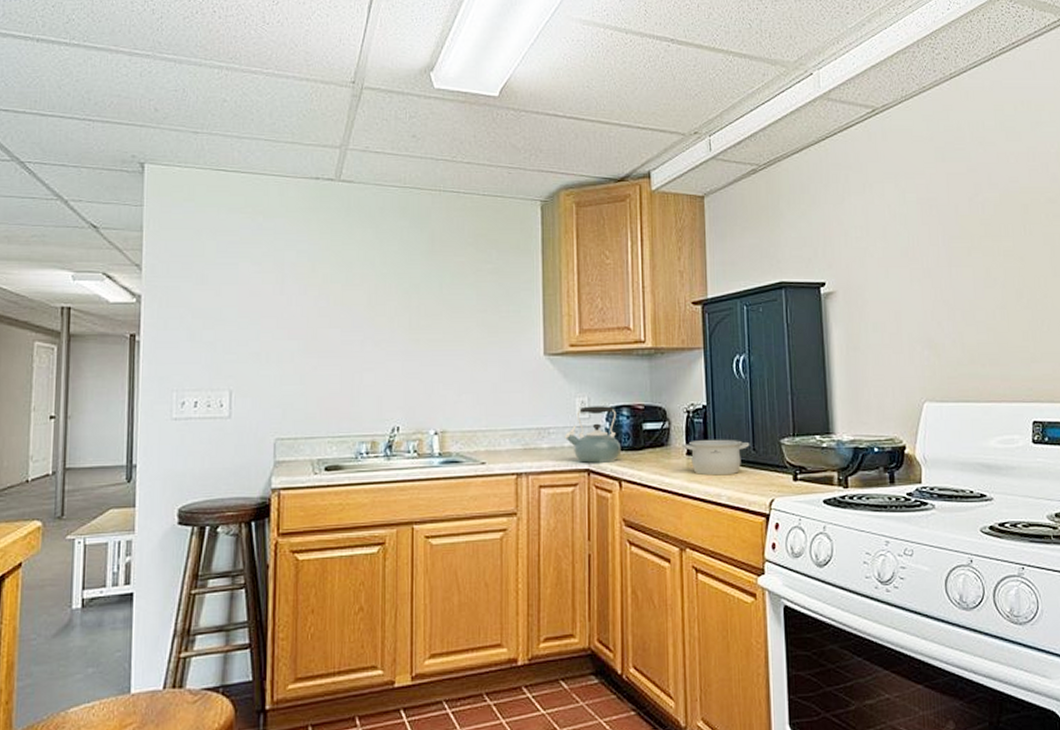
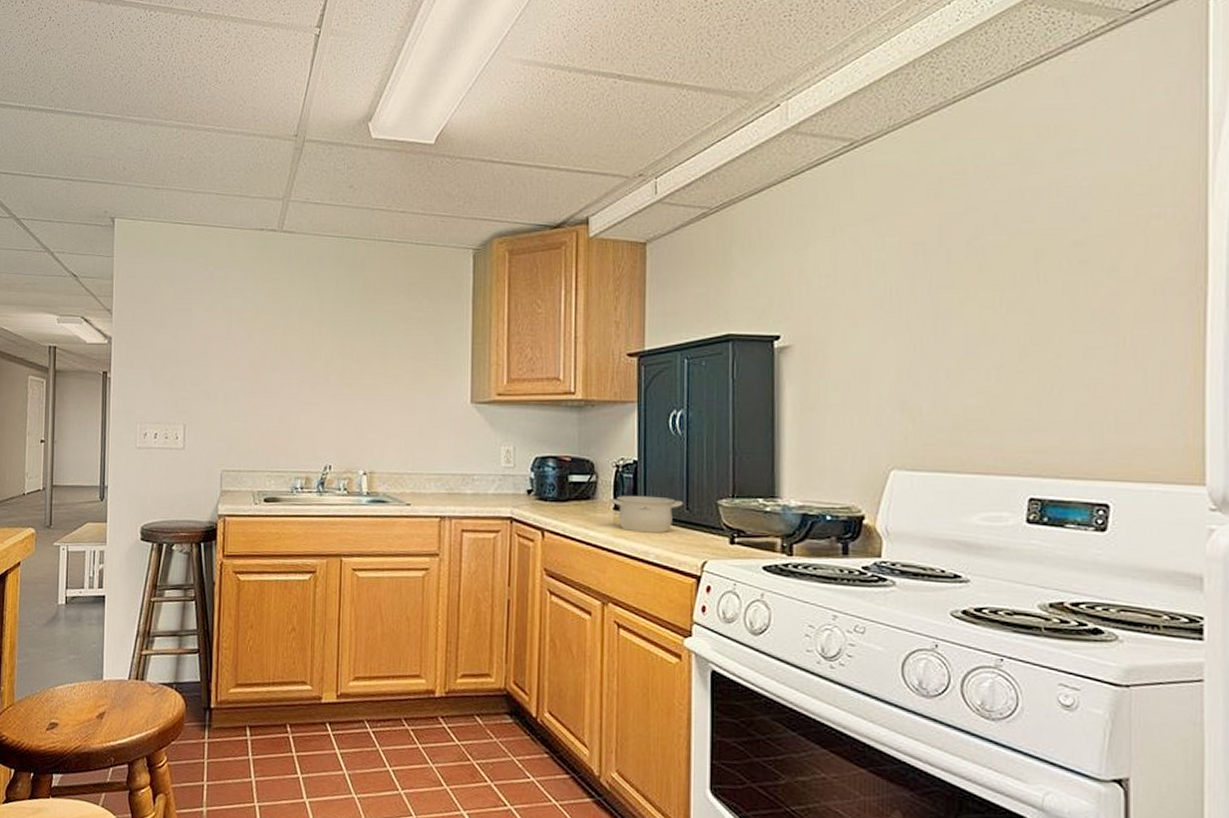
kettle: present [564,406,622,463] -> none [488,455,546,512]

